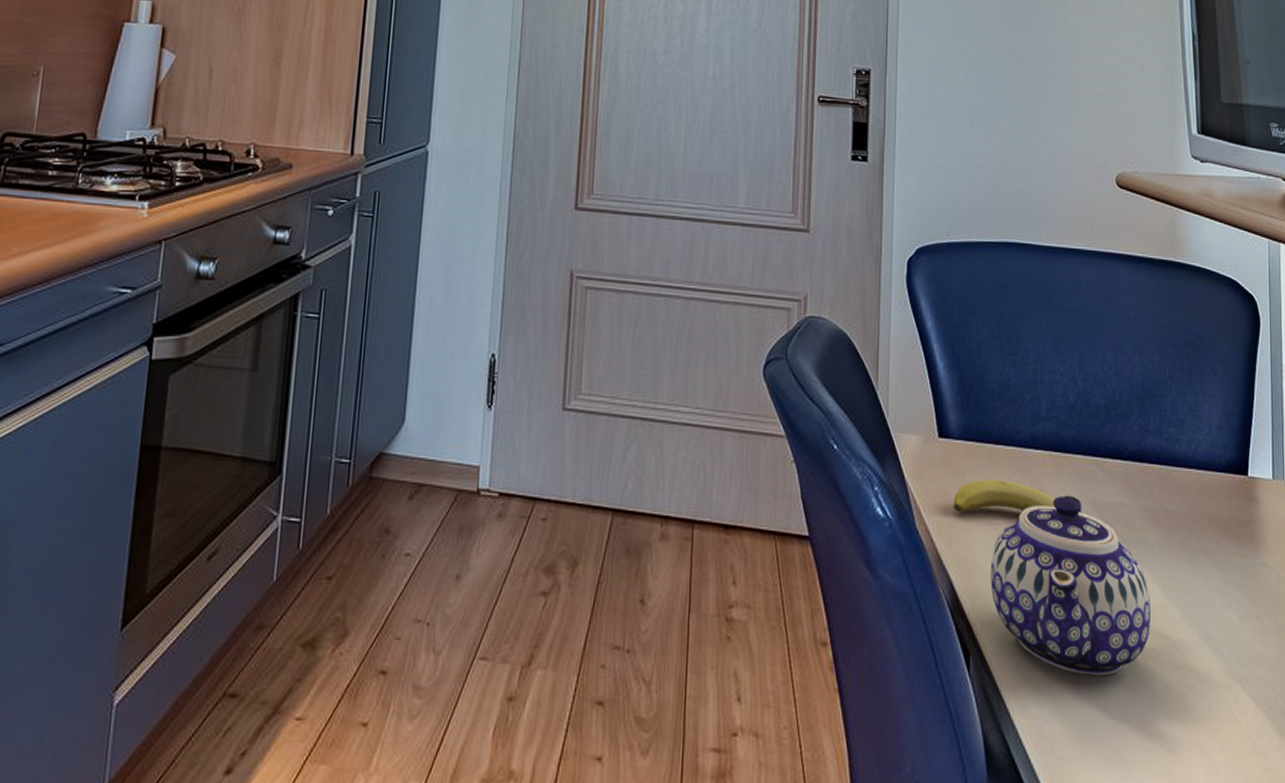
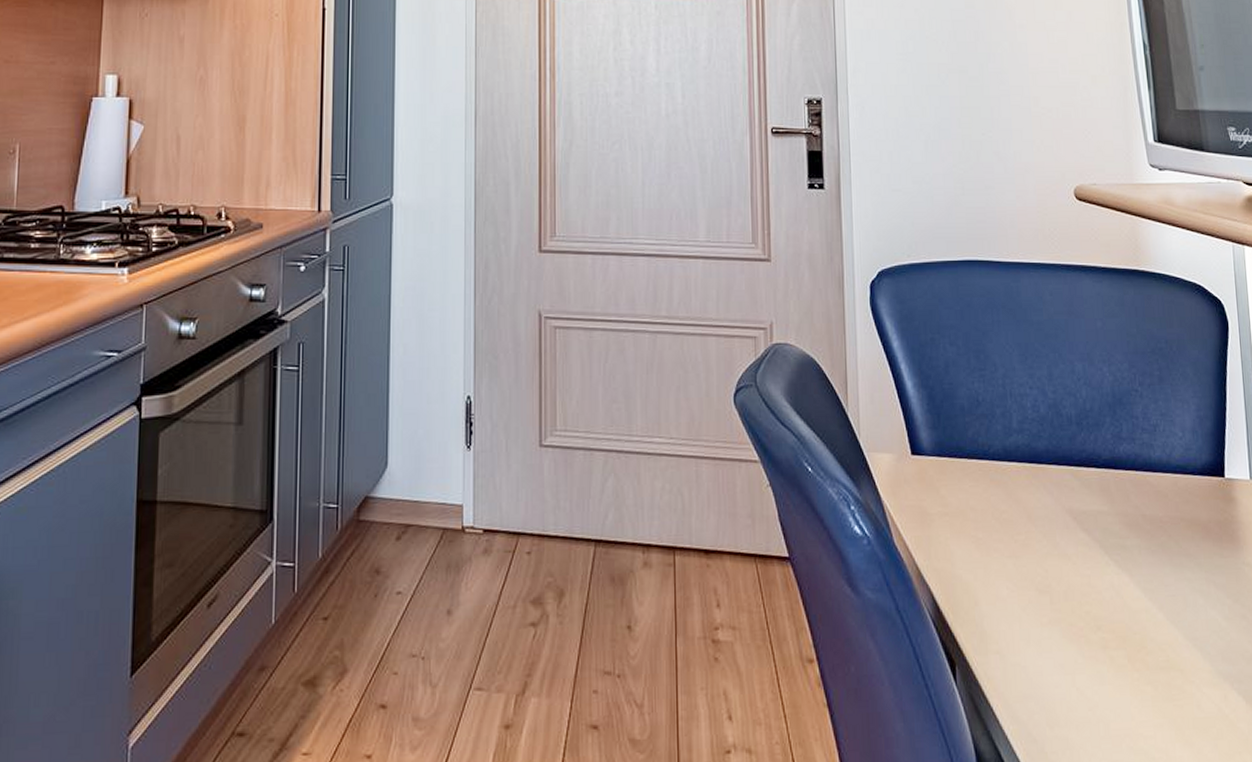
fruit: present [953,479,1055,513] -> none [930,493,1032,527]
teapot: present [990,495,1152,676] -> none [970,505,1135,681]

